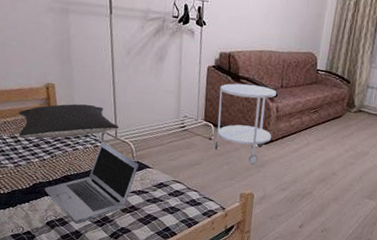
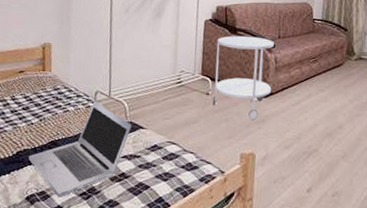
pillow: present [18,104,120,139] -> none [8,62,114,101]

